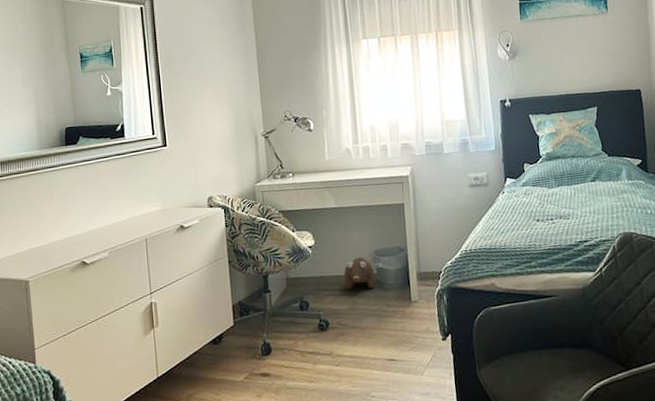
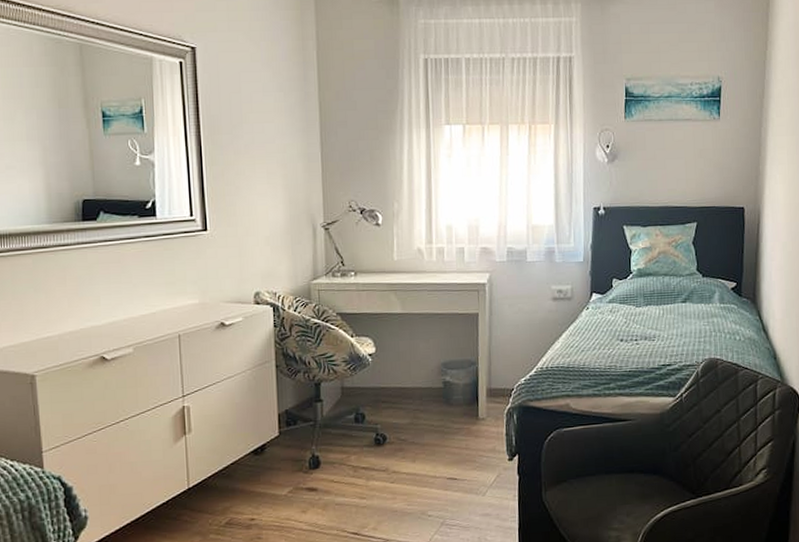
plush toy: present [344,257,376,289] -> none [406,368,441,403]

